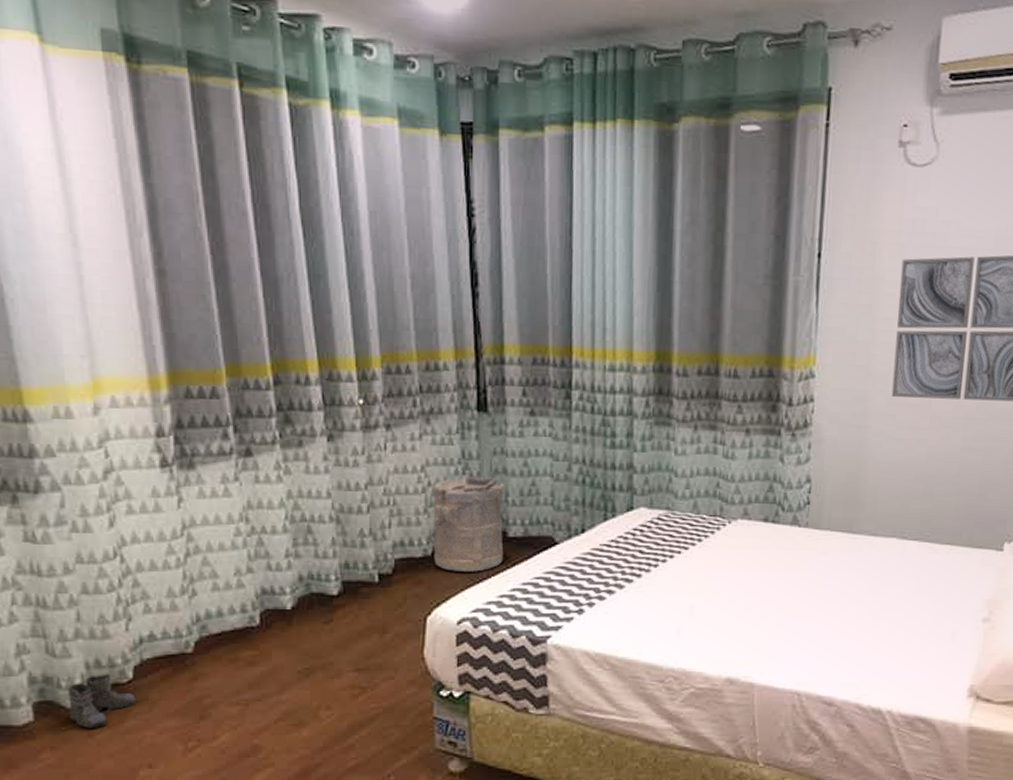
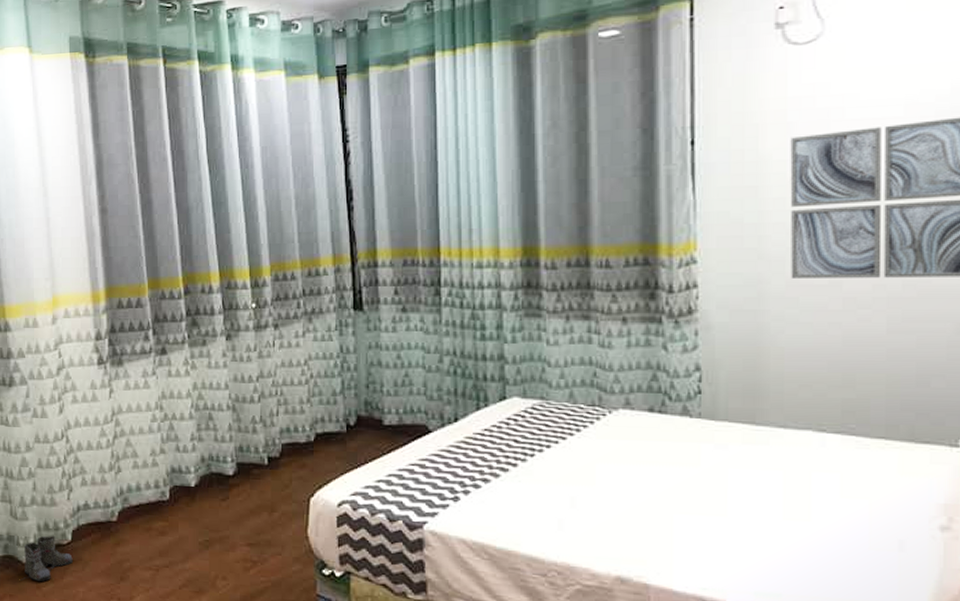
laundry hamper: present [433,475,505,572] -> none [315,368,380,457]

